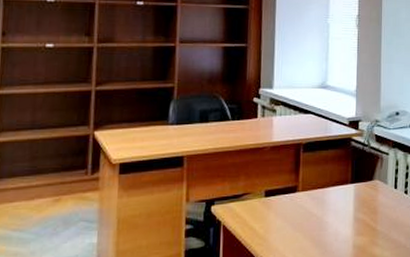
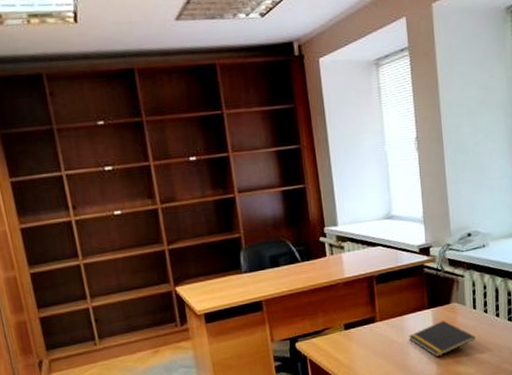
notepad: none [329,197,394,235] -> present [409,320,475,357]

